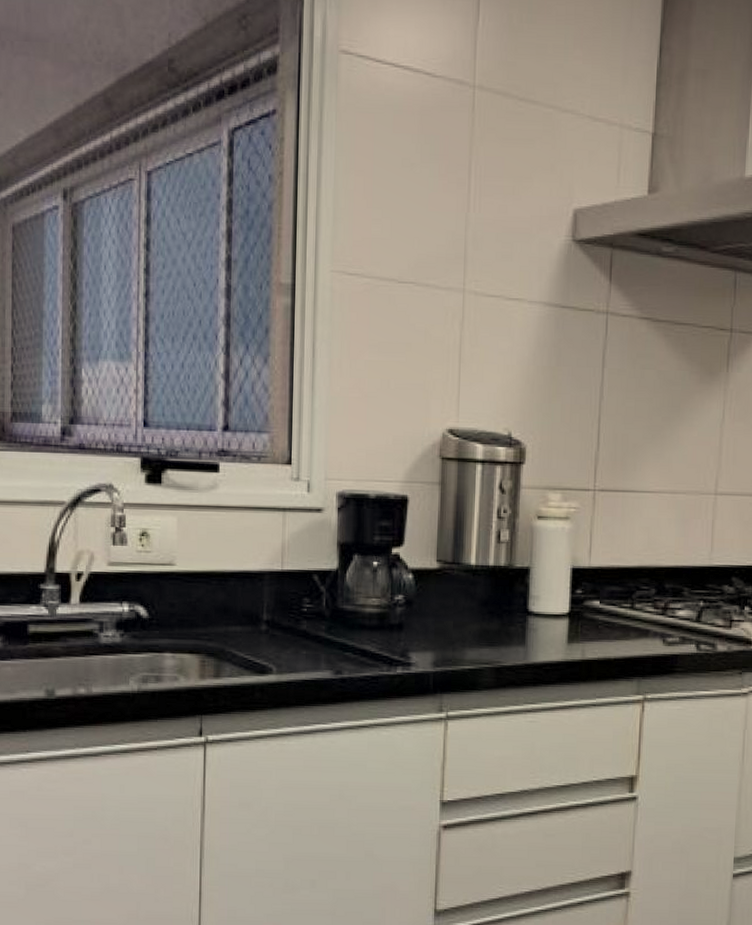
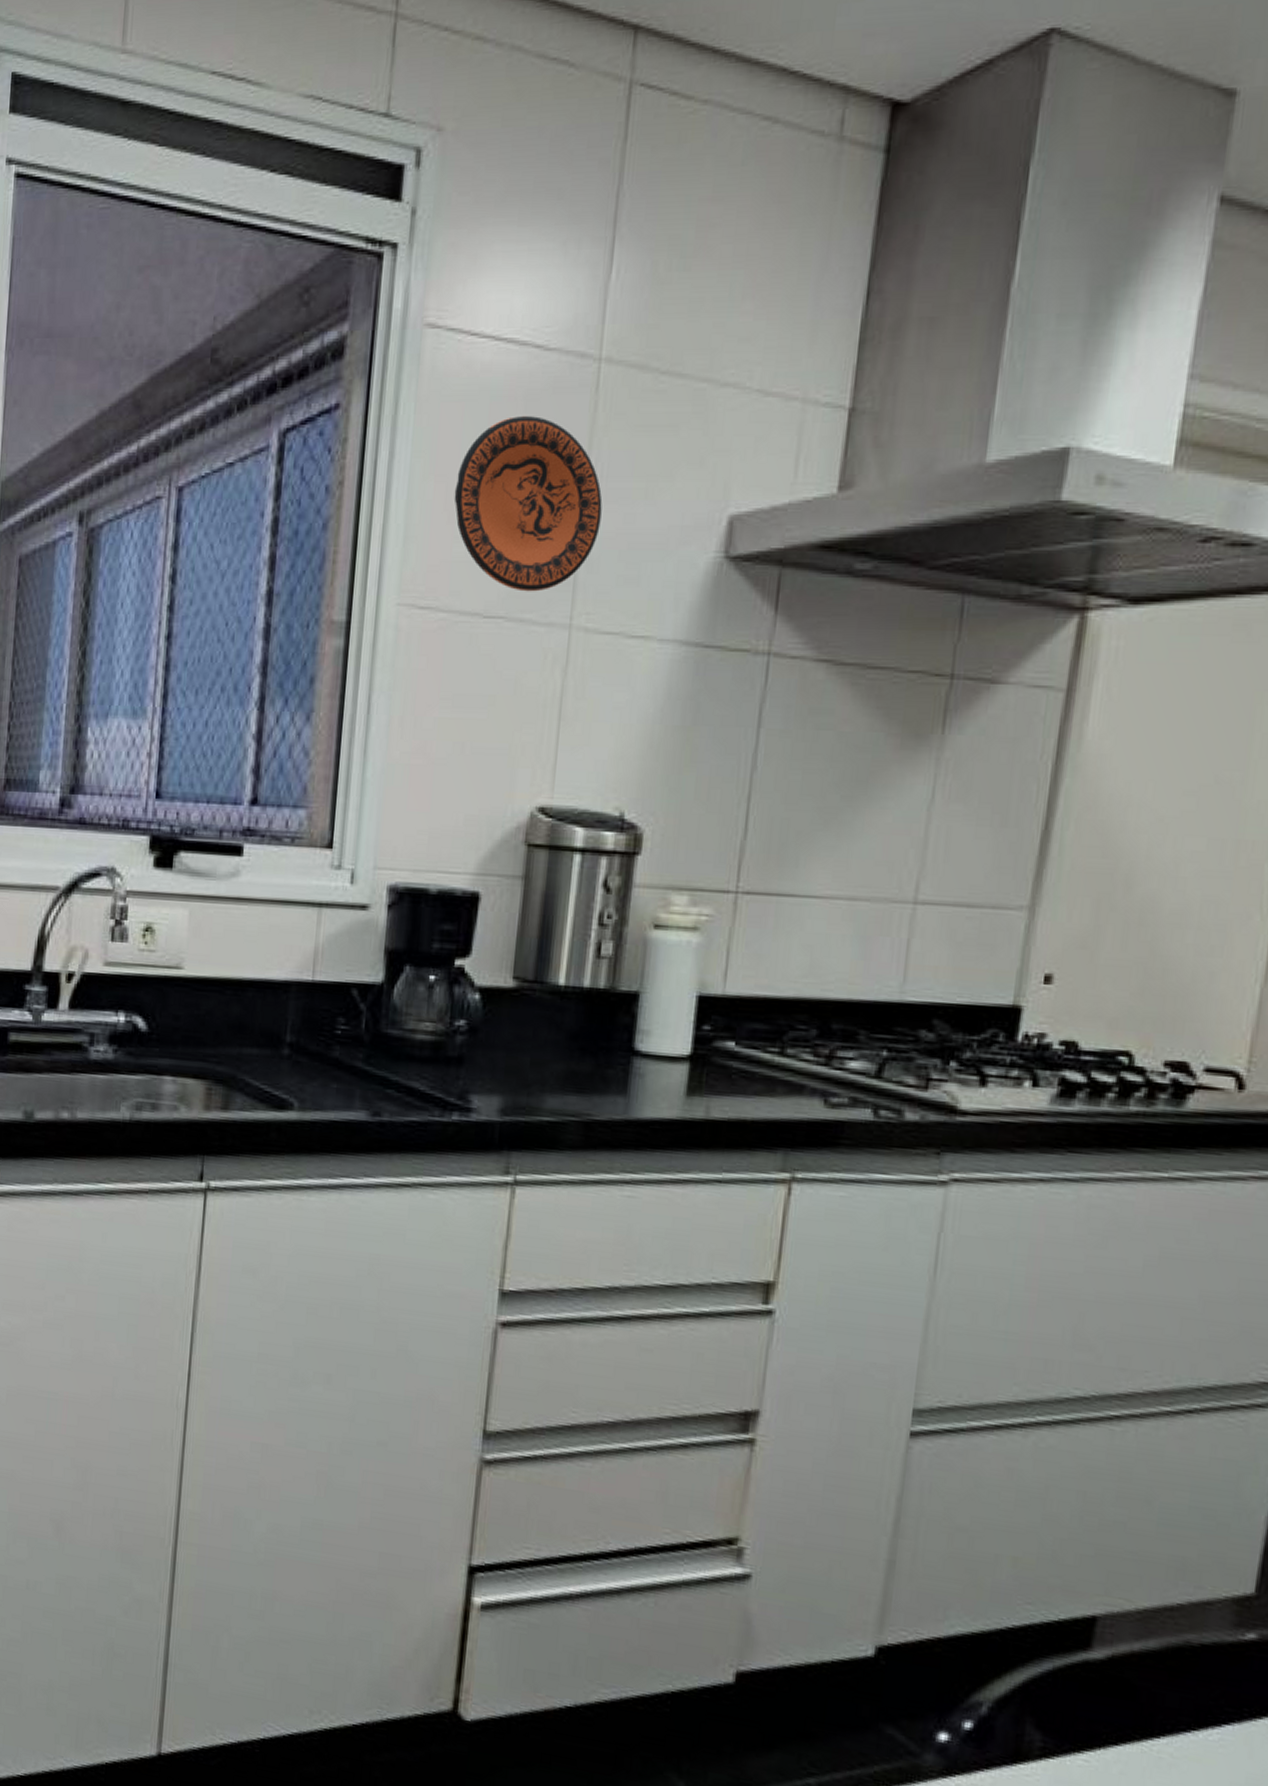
decorative plate: none [370,127,482,264] -> present [454,416,603,592]

